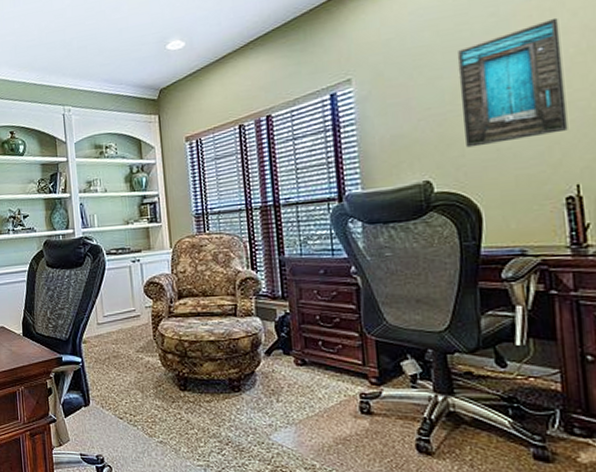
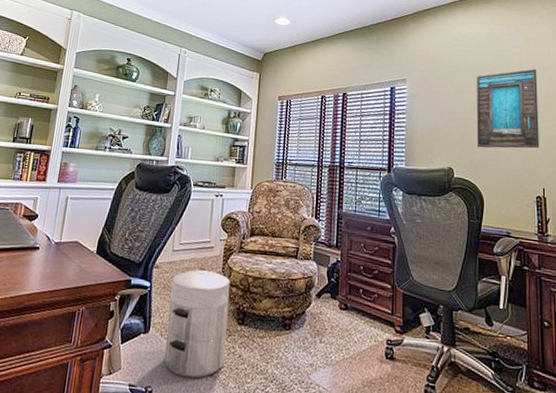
waste bin: none [102,338,172,446] -> present [163,267,231,379]

